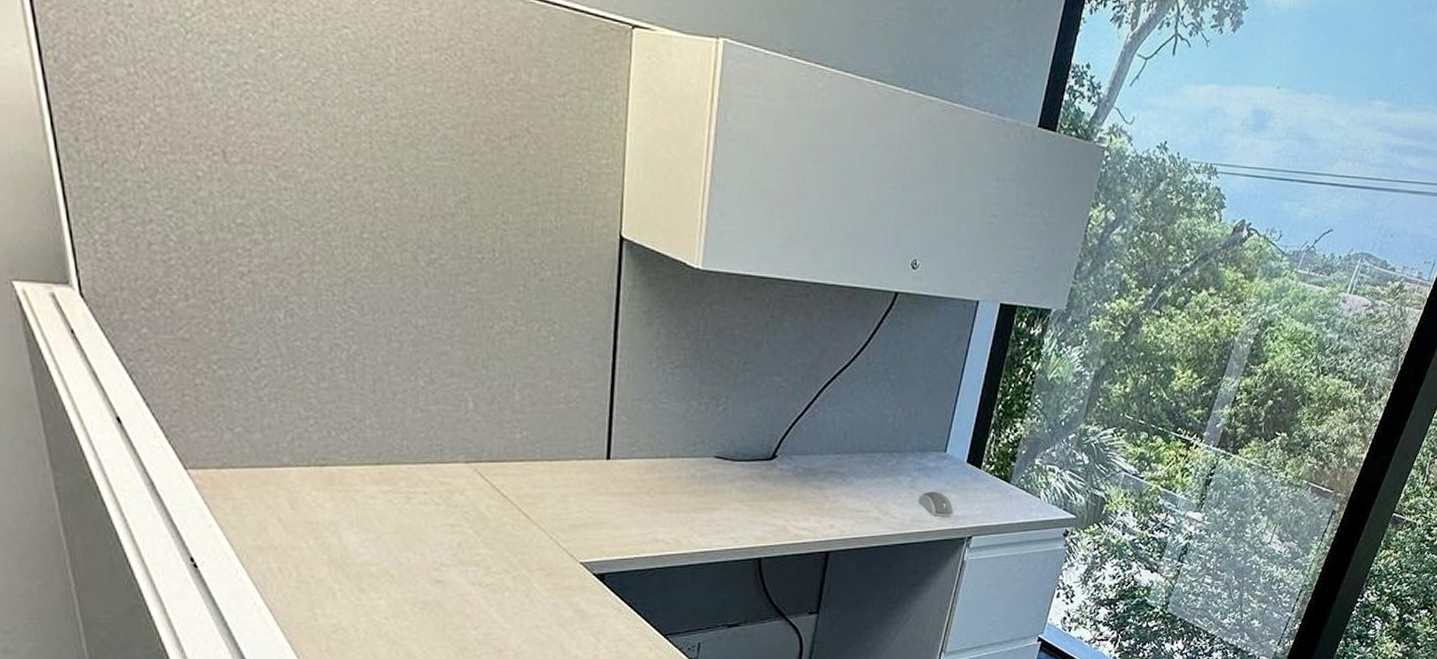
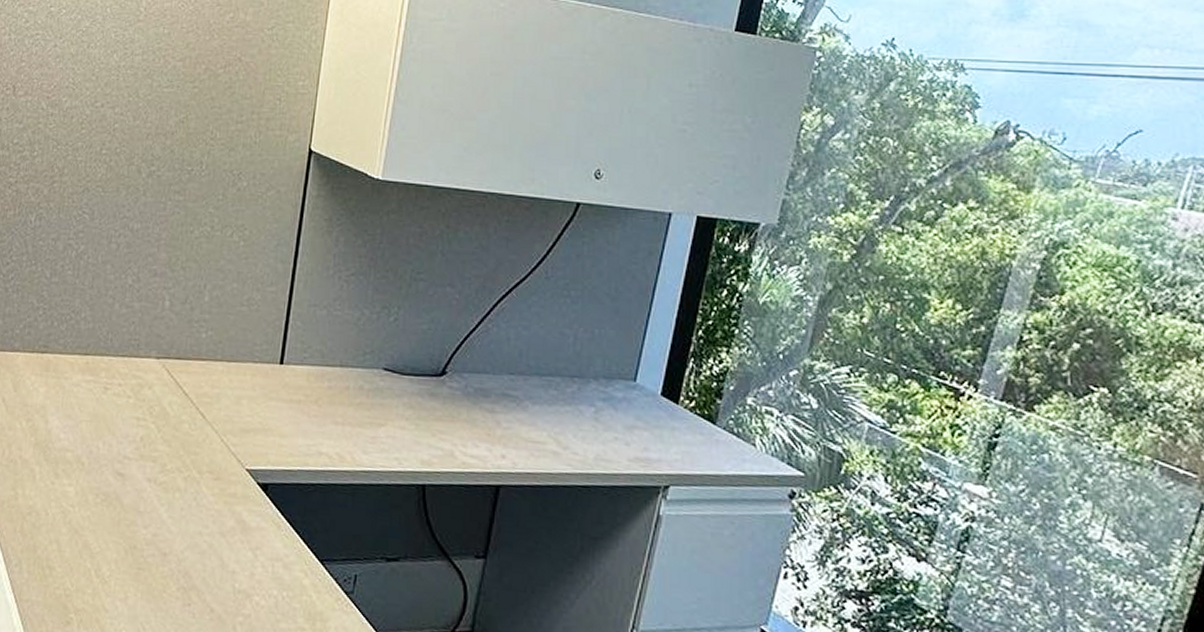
computer mouse: present [918,491,955,517] -> none [603,426,647,459]

